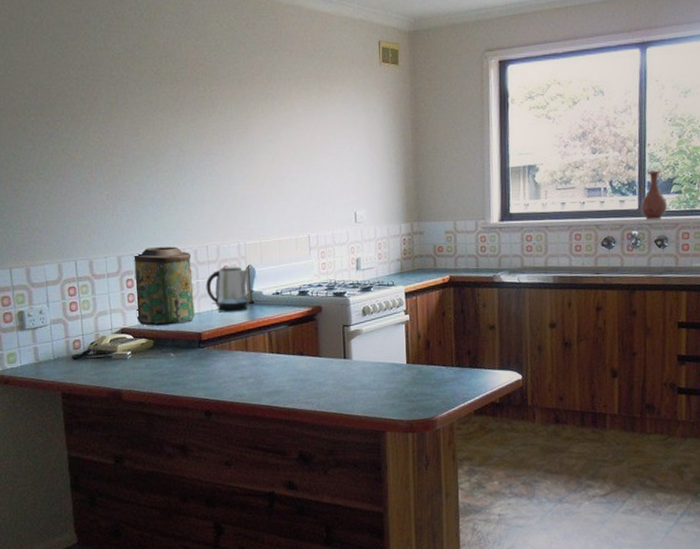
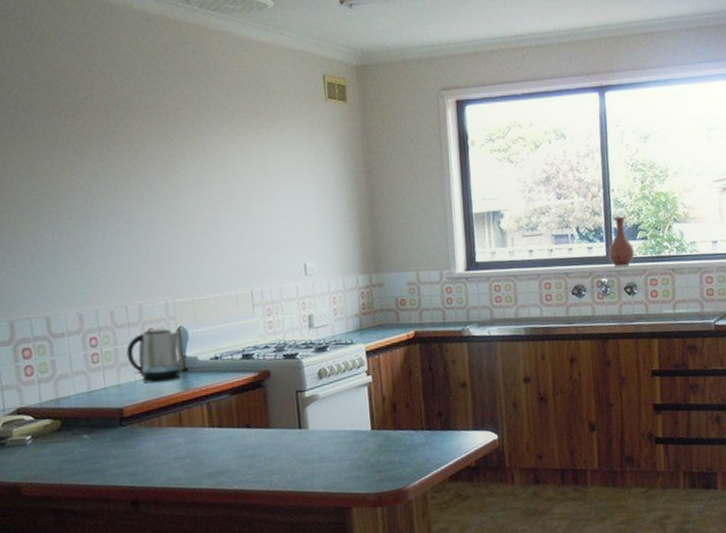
canister: present [133,246,195,326] -> none [31,307,114,404]

